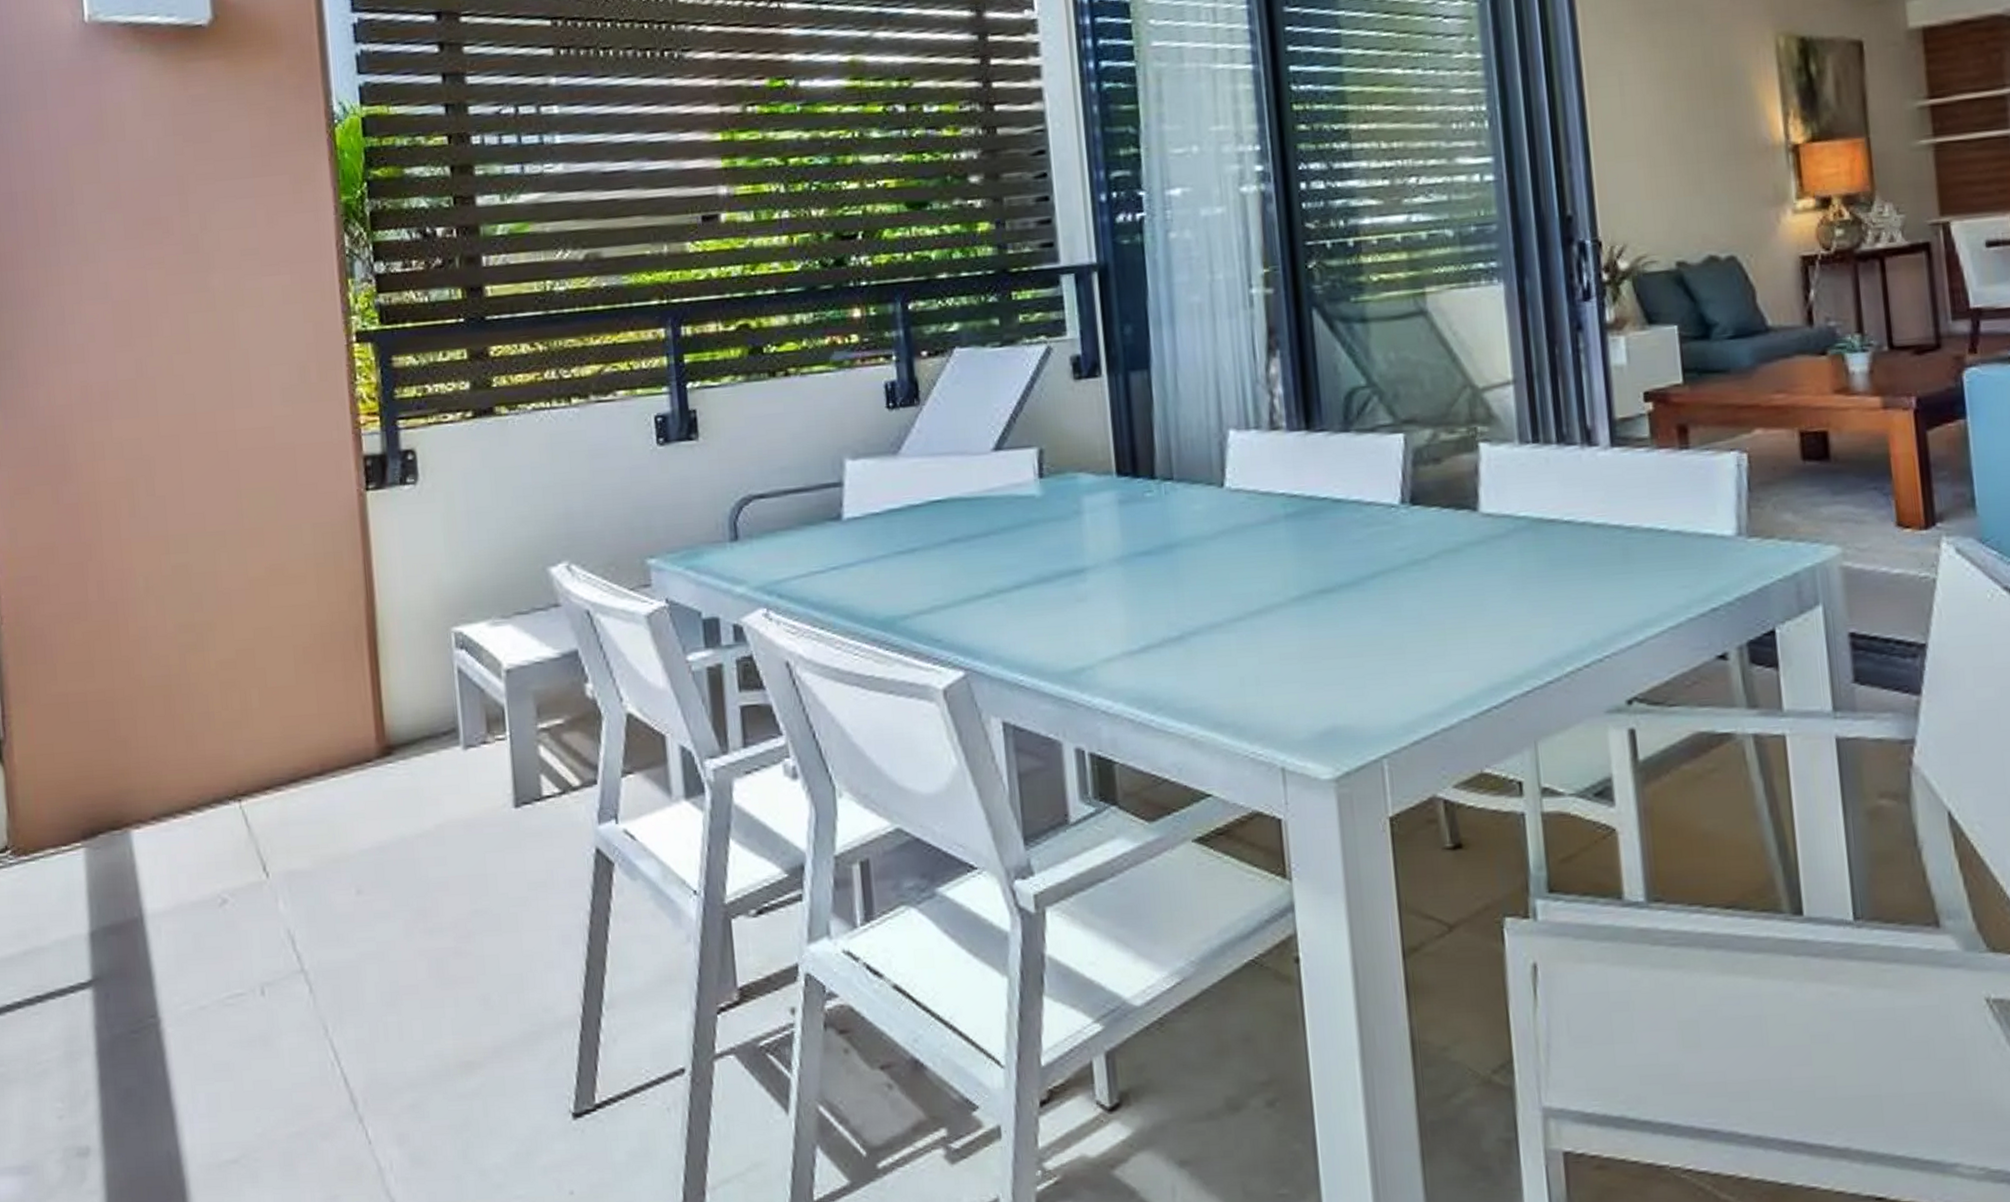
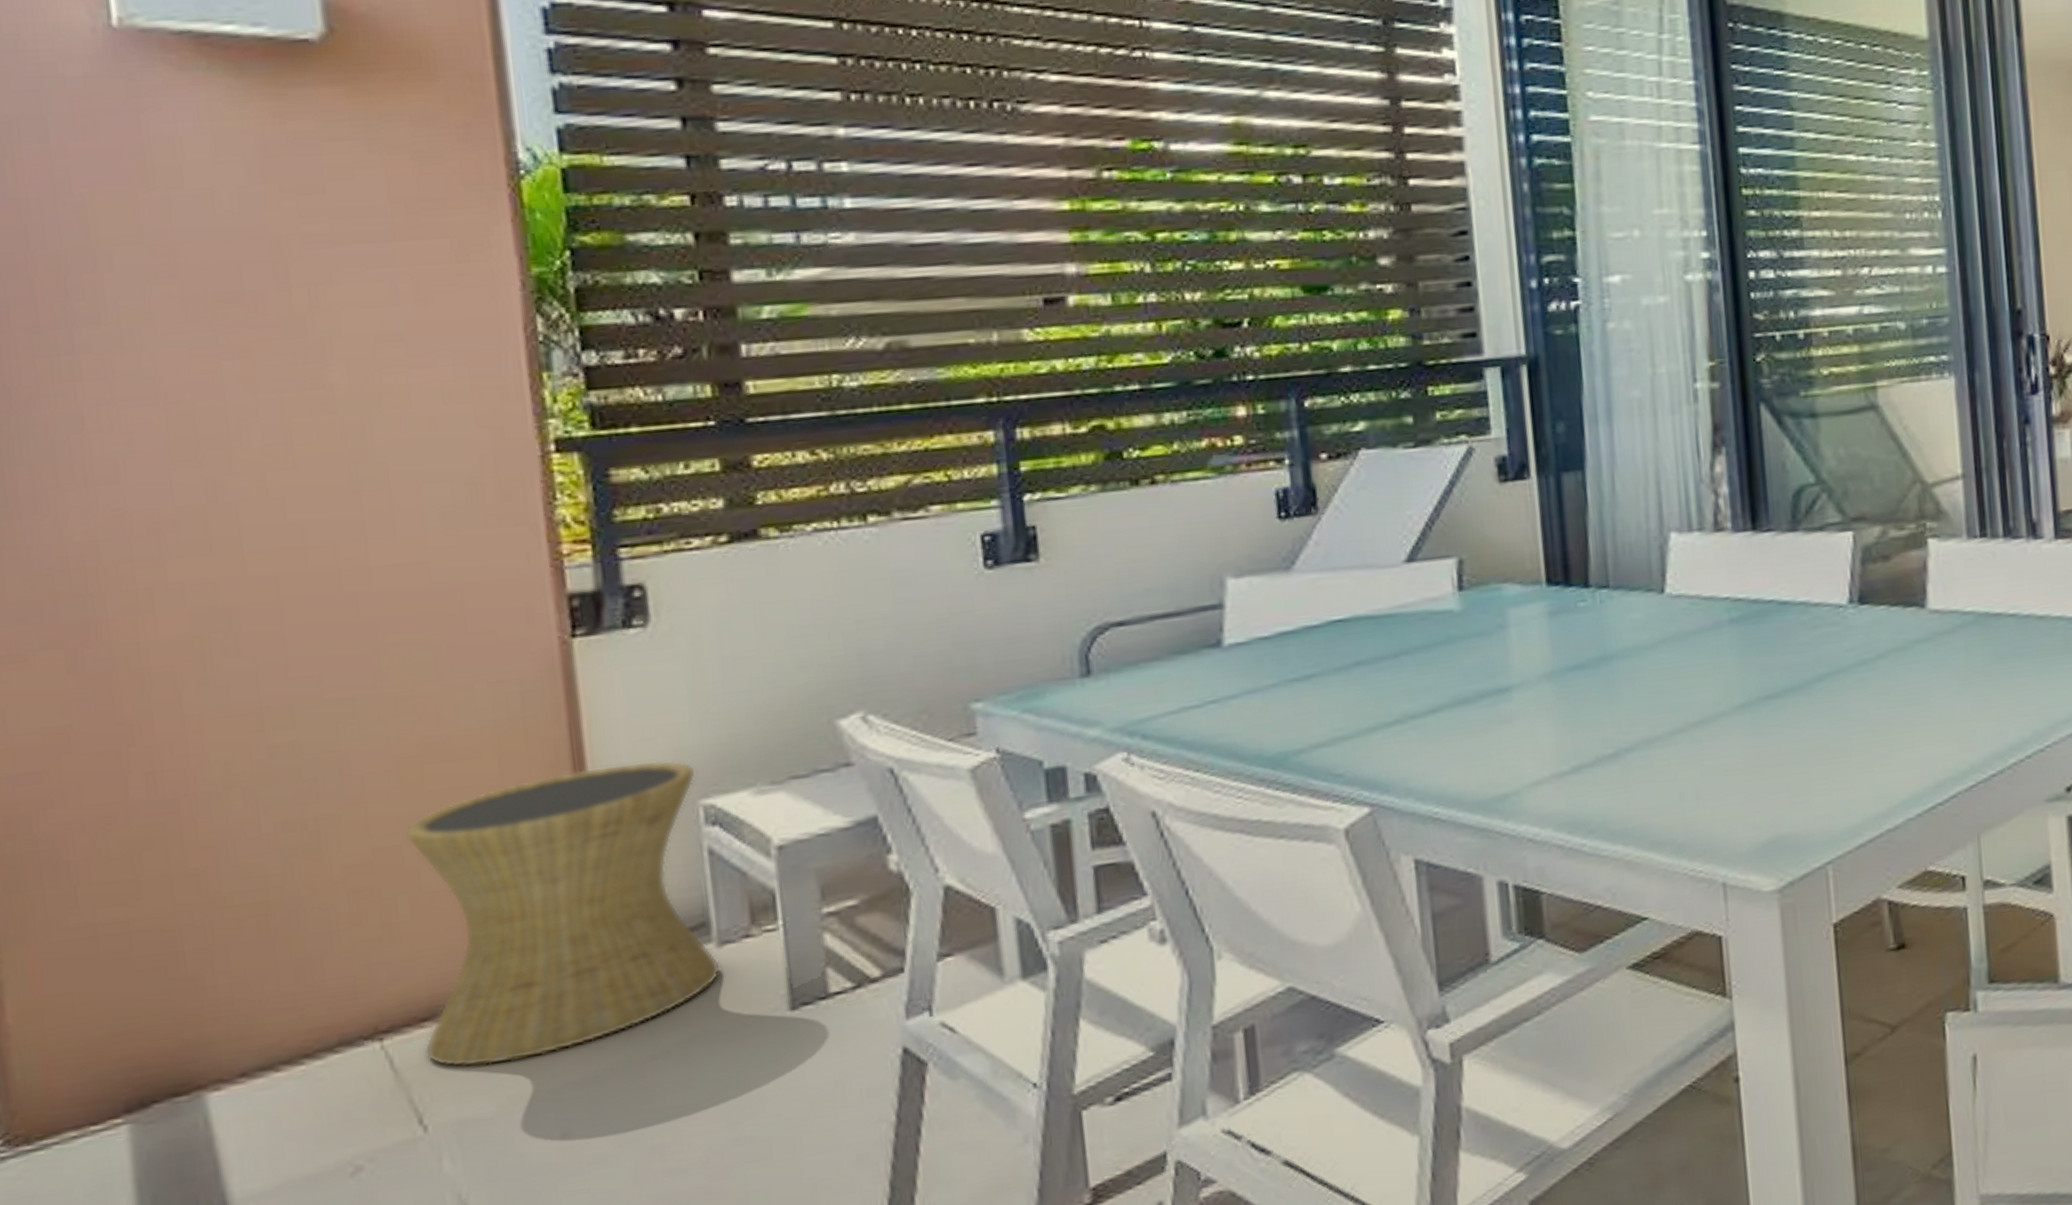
side table: none [256,592,466,829] -> present [404,760,721,1068]

